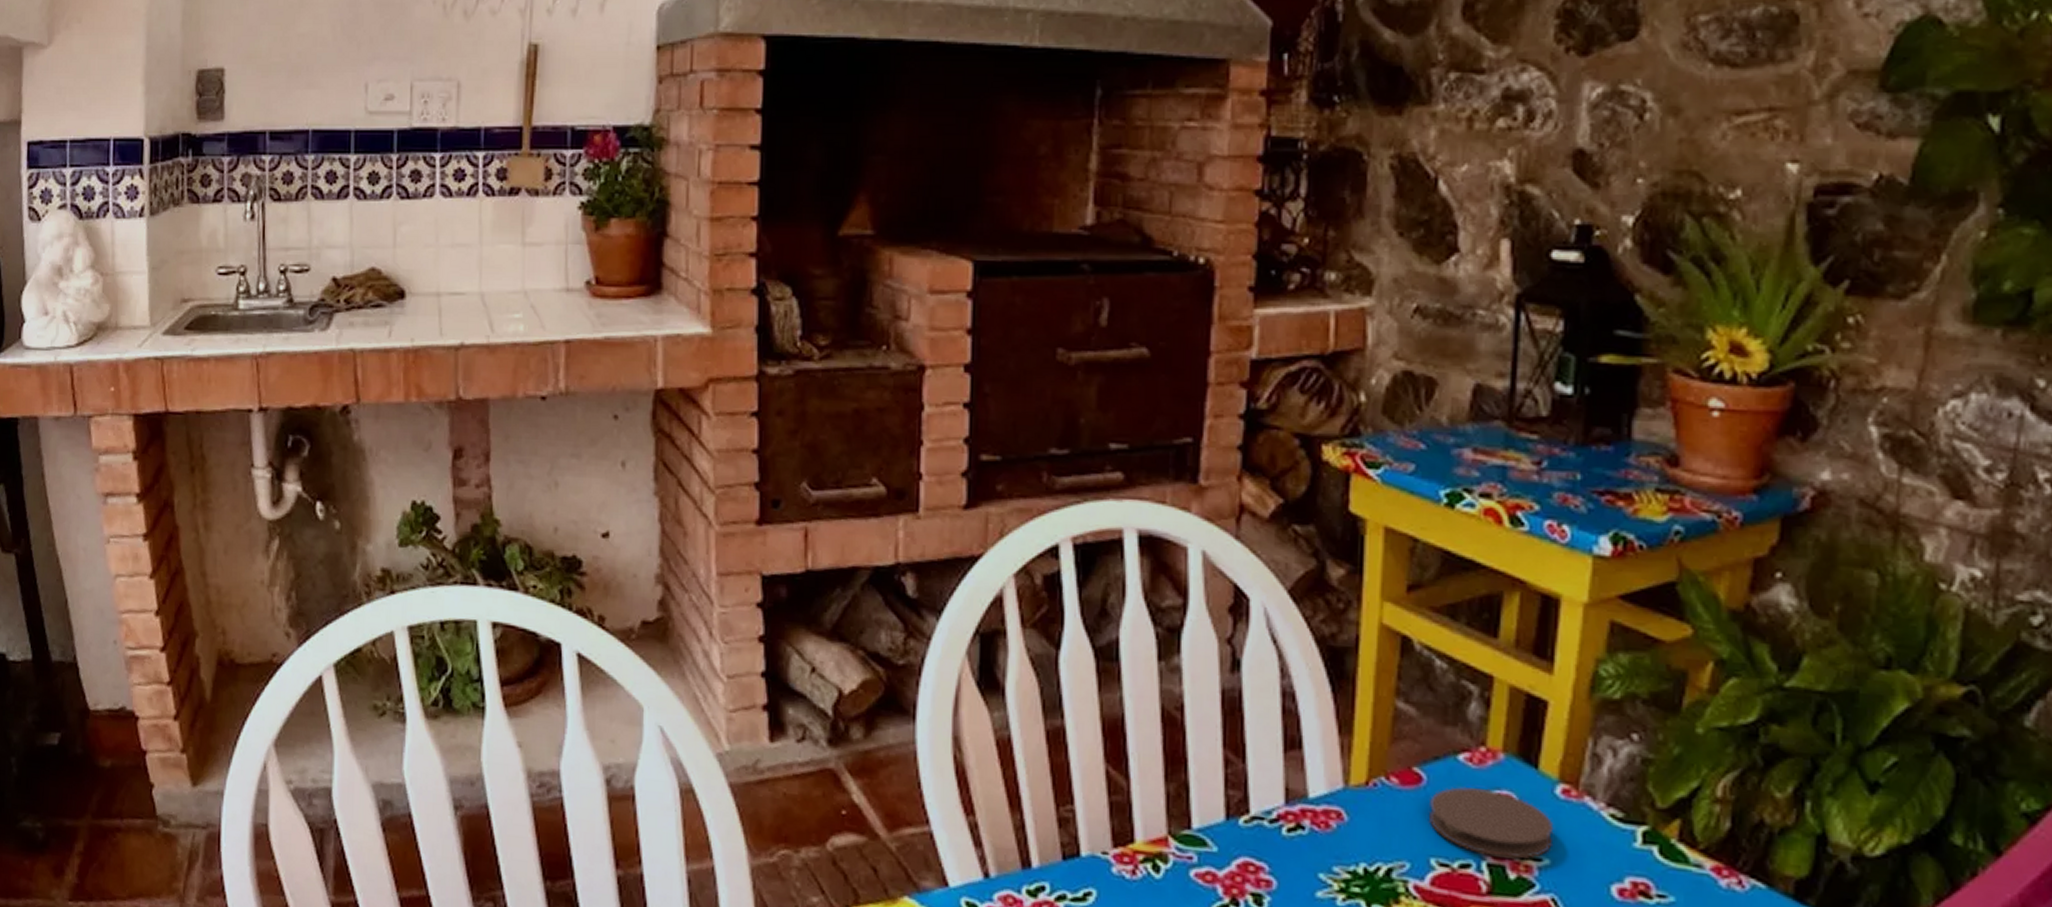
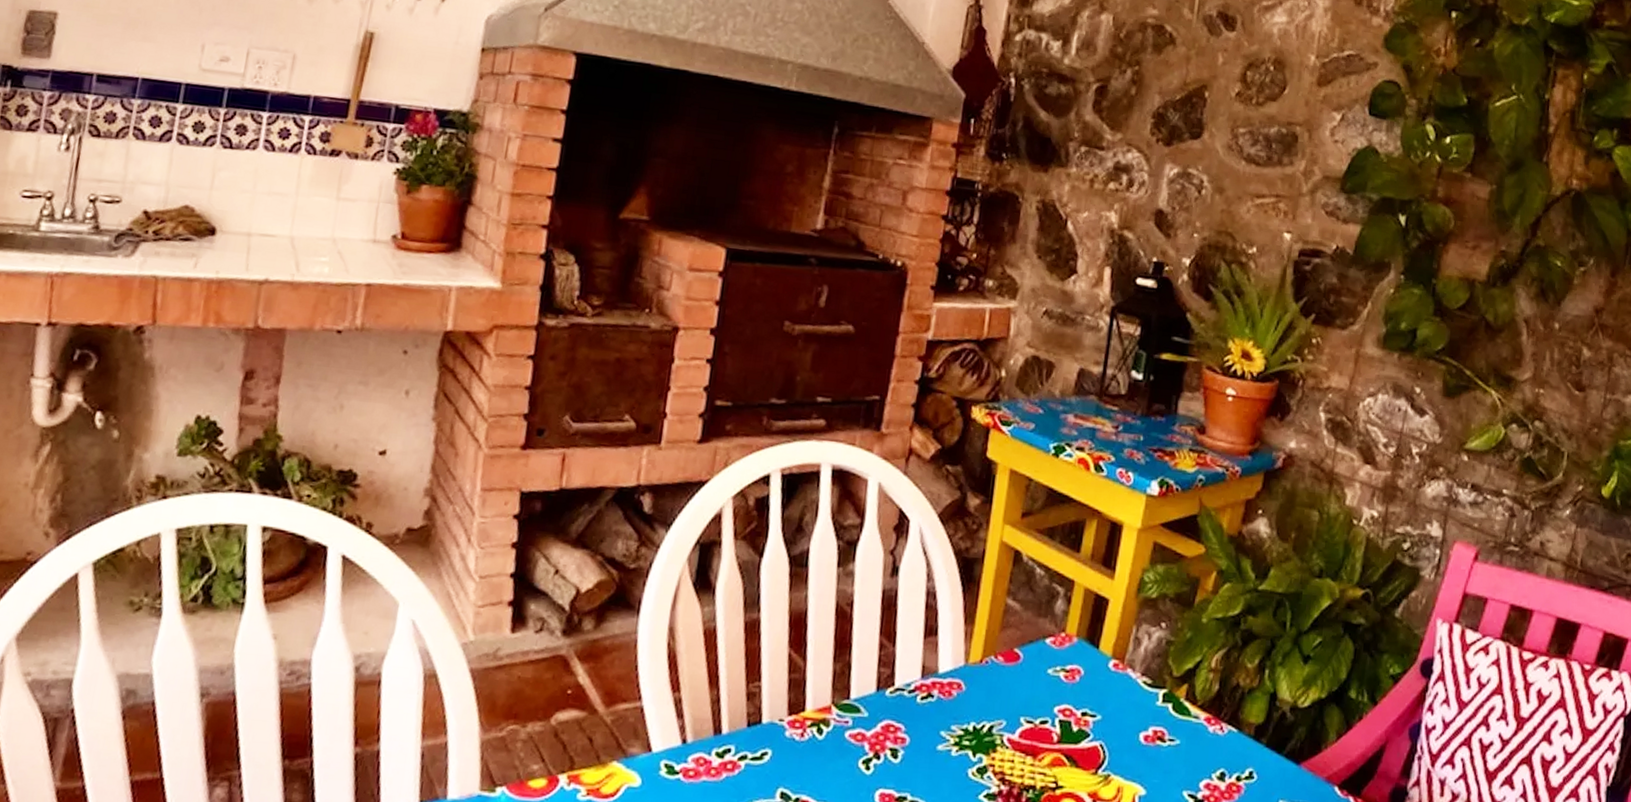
coaster: present [1429,787,1554,860] -> none [1022,663,1106,716]

